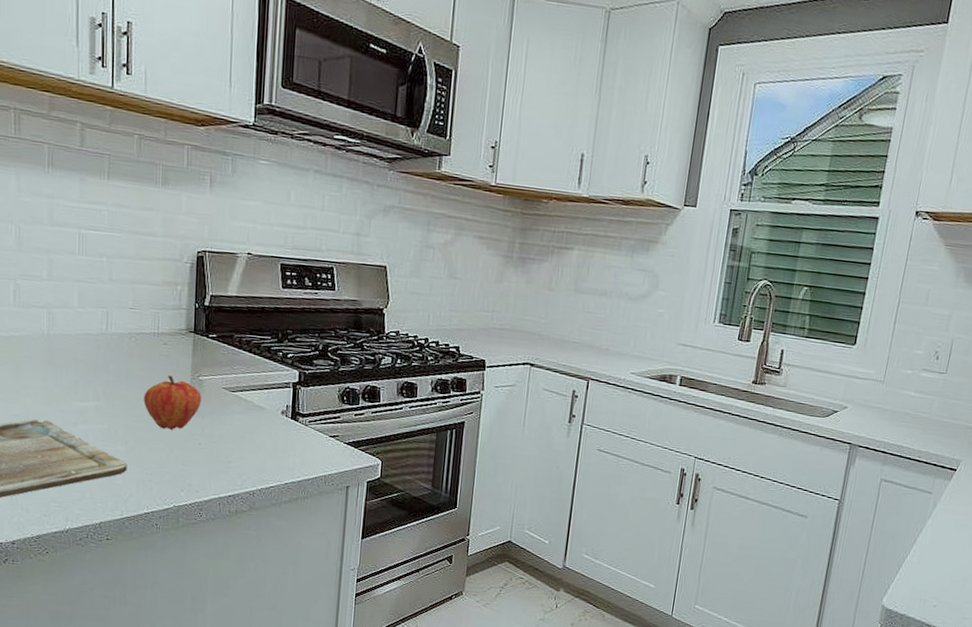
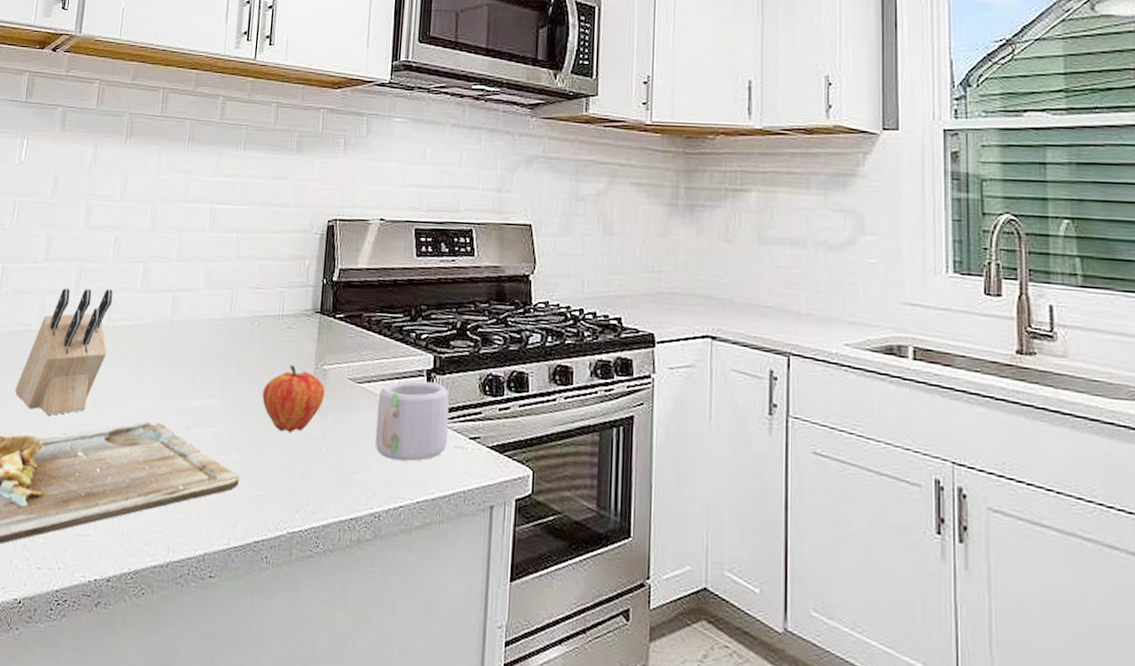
mug: none [248,390,328,454] -> present [375,380,467,462]

